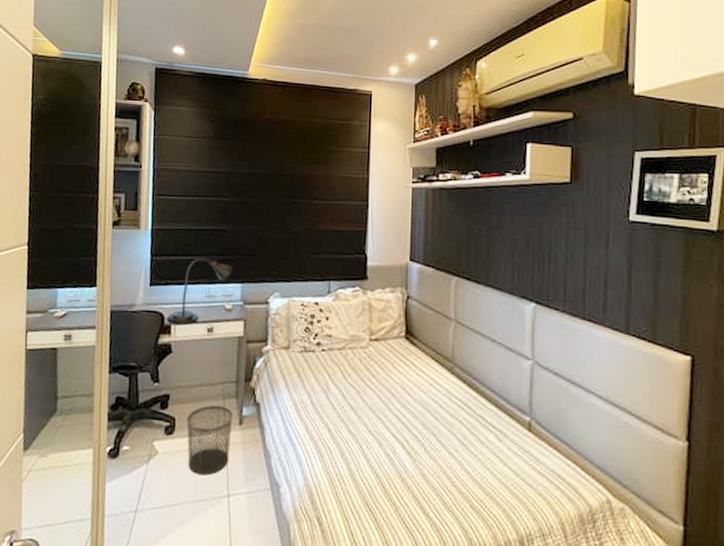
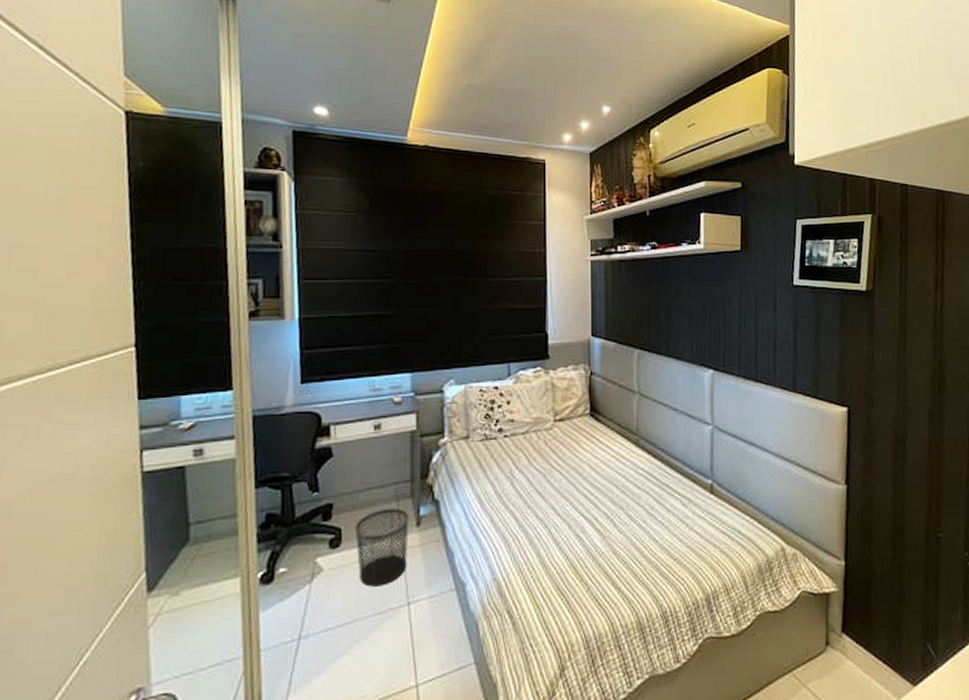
desk lamp: present [166,258,233,325] -> none [323,347,400,424]

